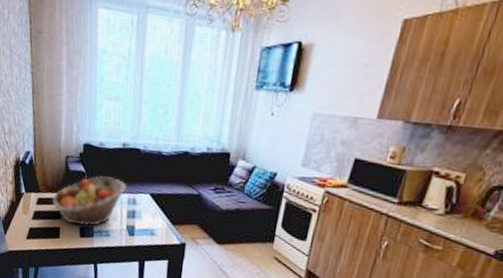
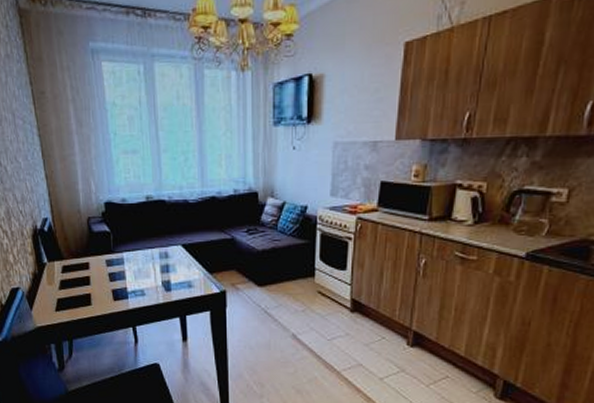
fruit basket: present [52,176,126,226] -> none [78,233,156,289]

